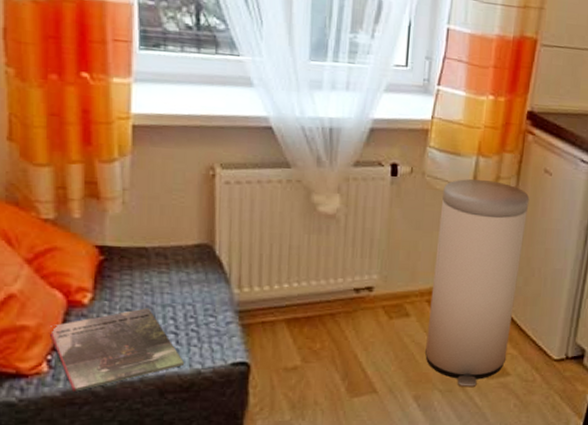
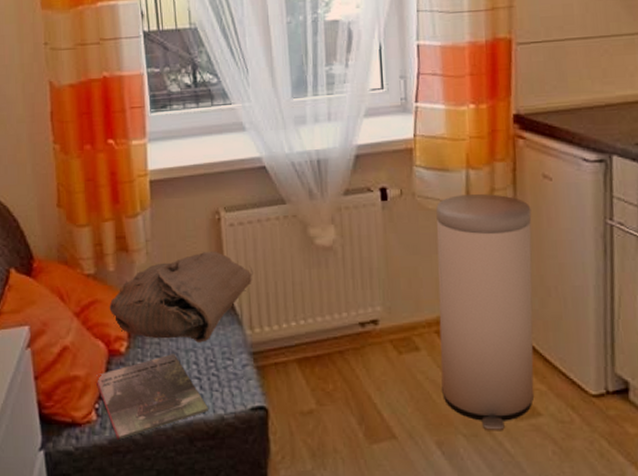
bag: none [71,207,248,299] -> present [109,252,253,343]

